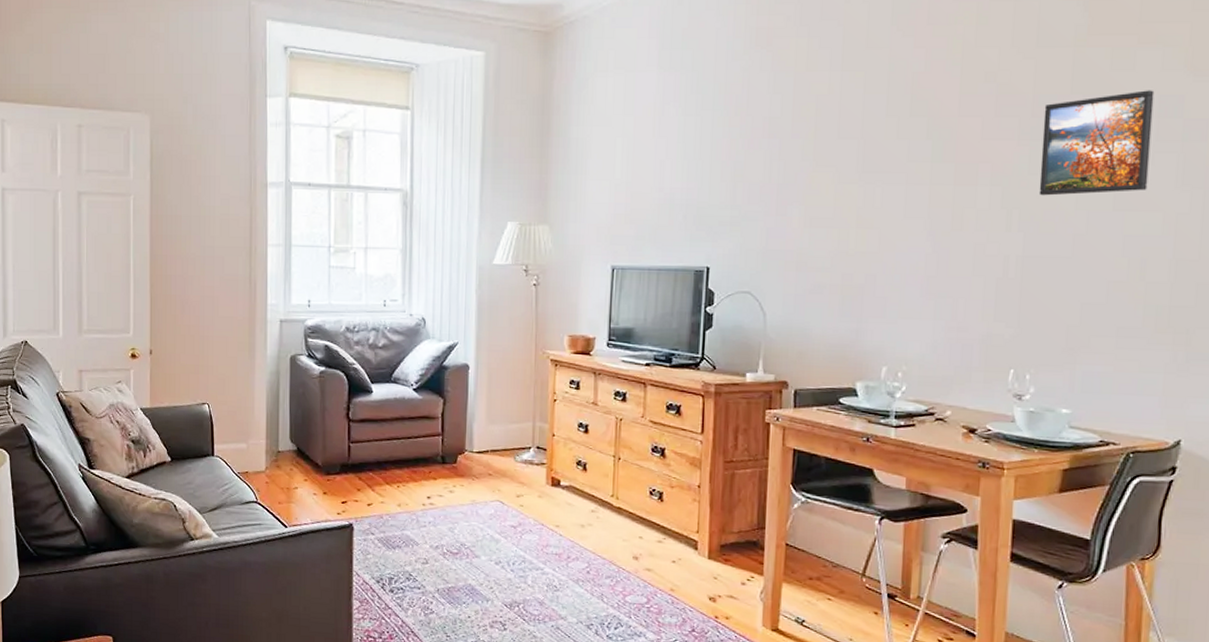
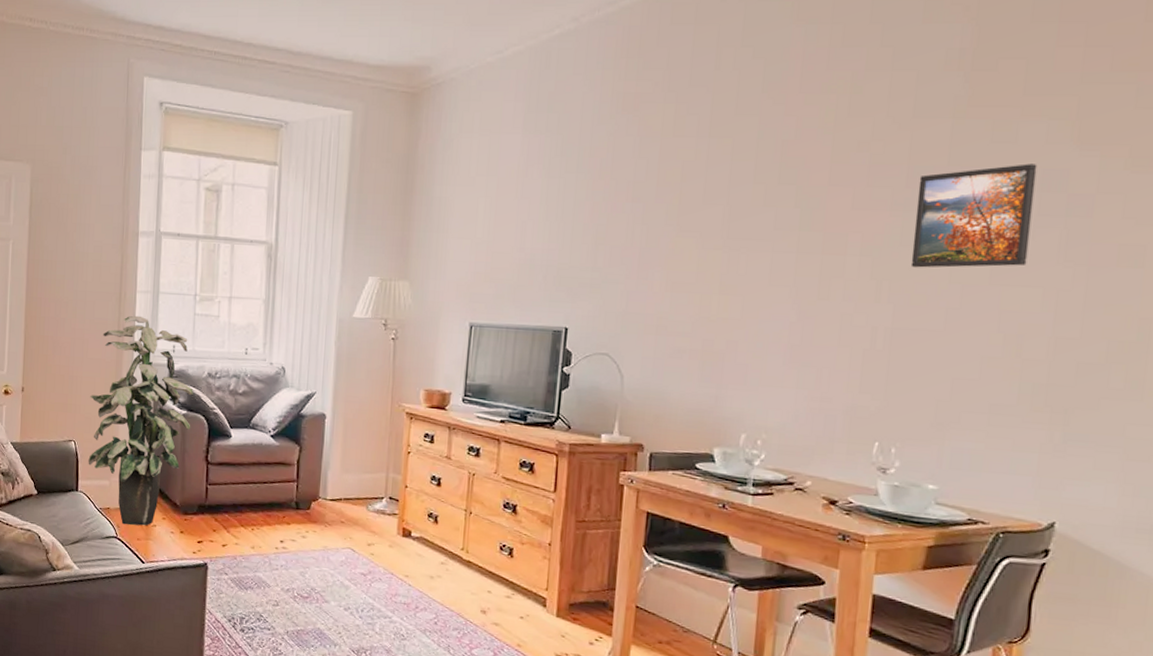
indoor plant: none [222,270,331,489] -> present [88,315,193,526]

